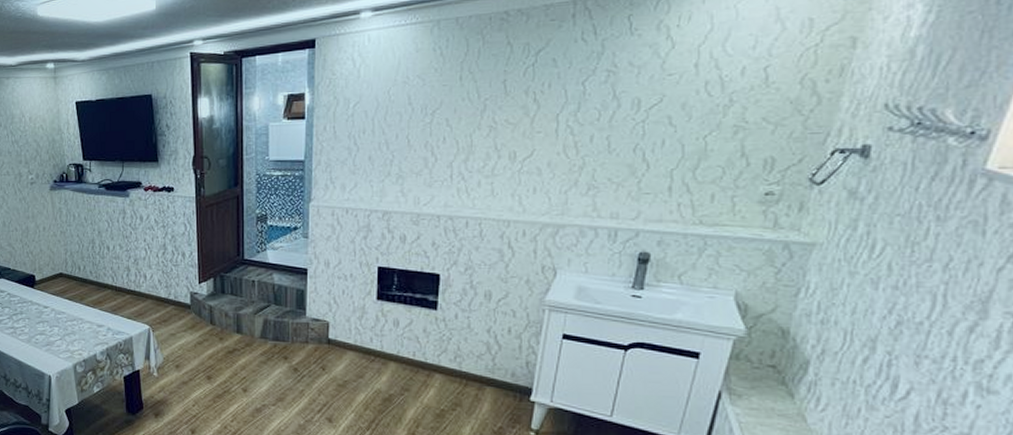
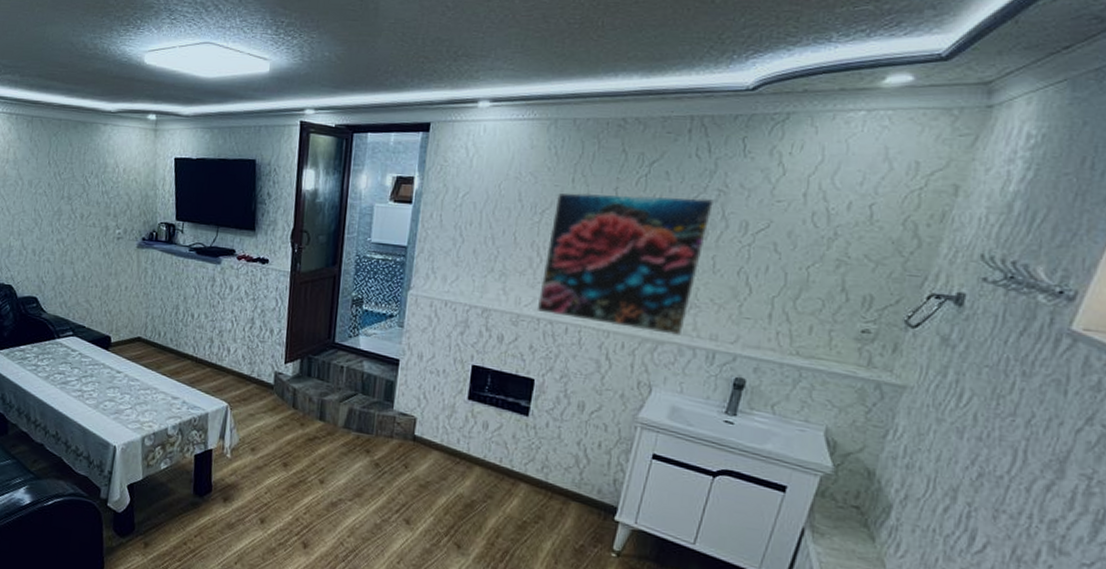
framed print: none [436,80,603,219] -> present [536,192,713,336]

